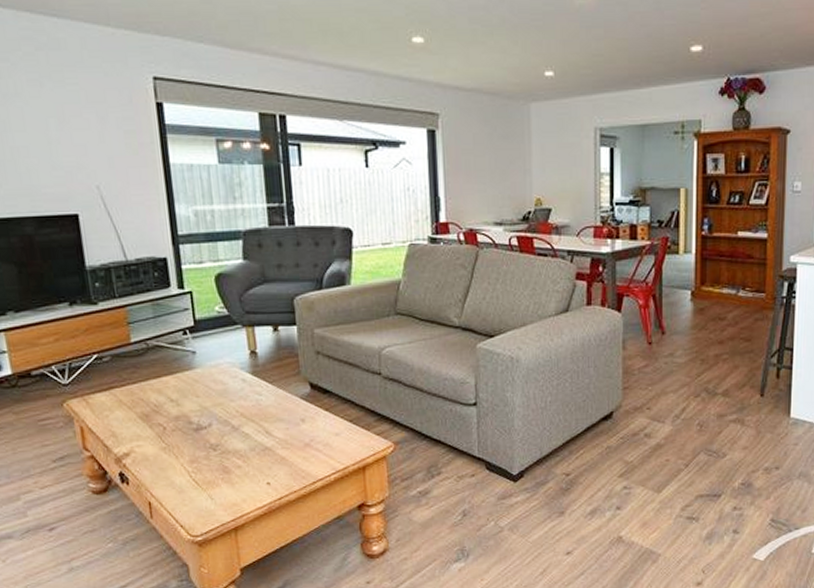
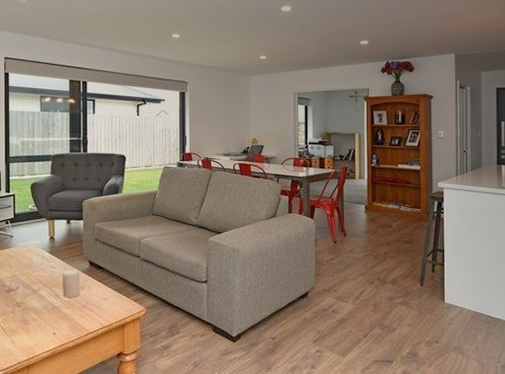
candle: none [272,395,300,435] -> present [62,269,80,298]

